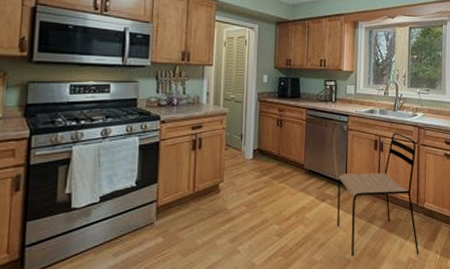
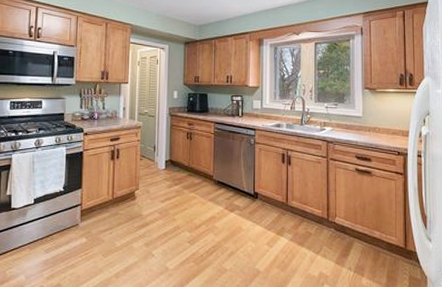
dining chair: present [337,133,419,256] -> none [246,147,331,270]

